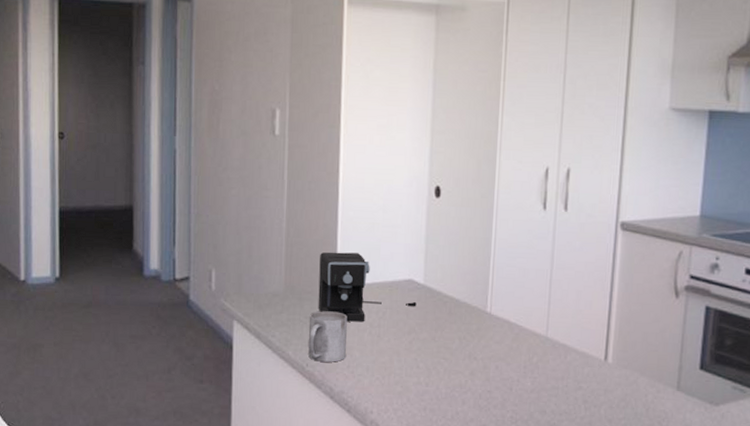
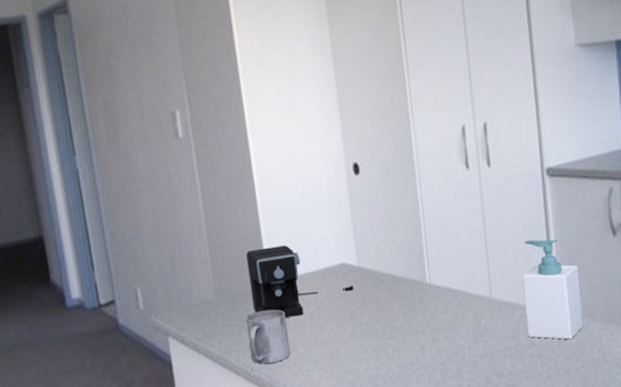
soap bottle: none [576,288,637,390] -> present [522,239,584,340]

